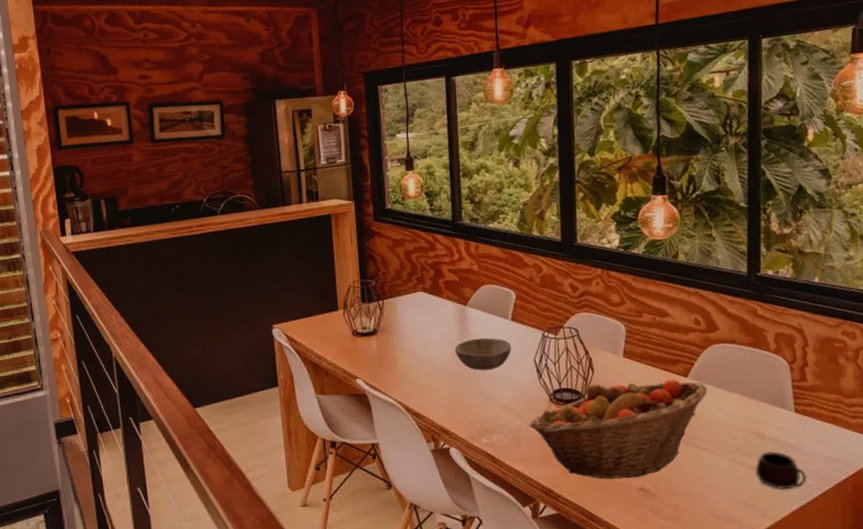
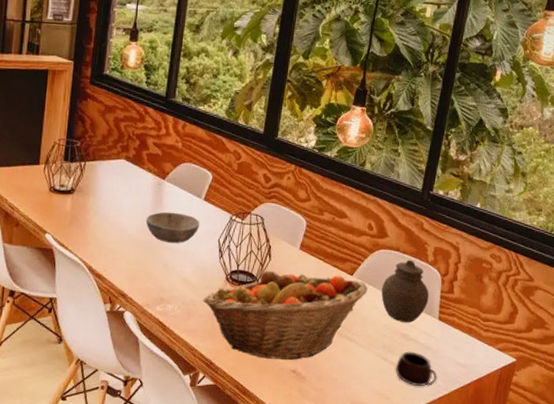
jar: none [722,351,780,421] -> present [381,259,429,323]

